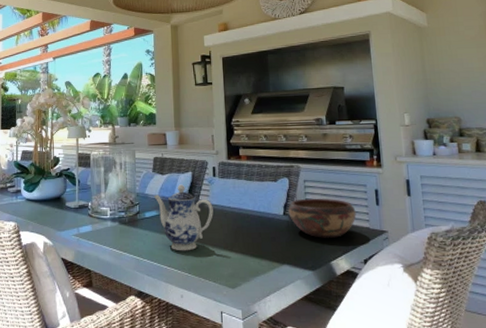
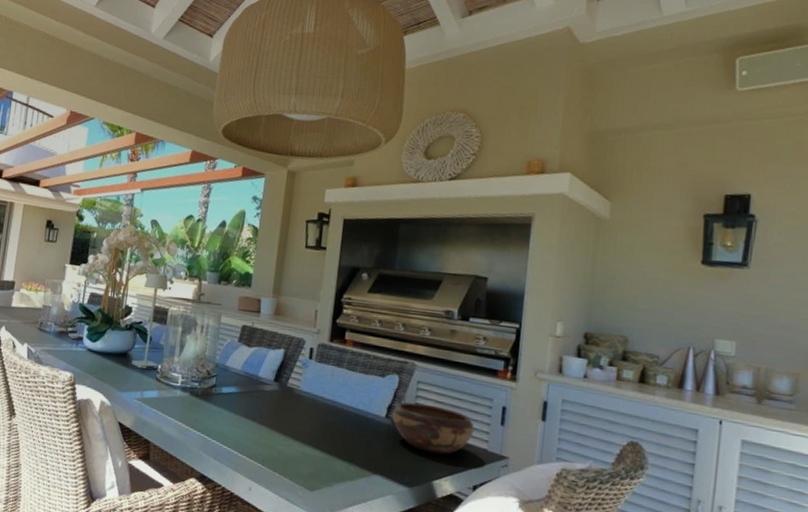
teapot: present [153,184,213,251] -> none [234,361,303,440]

